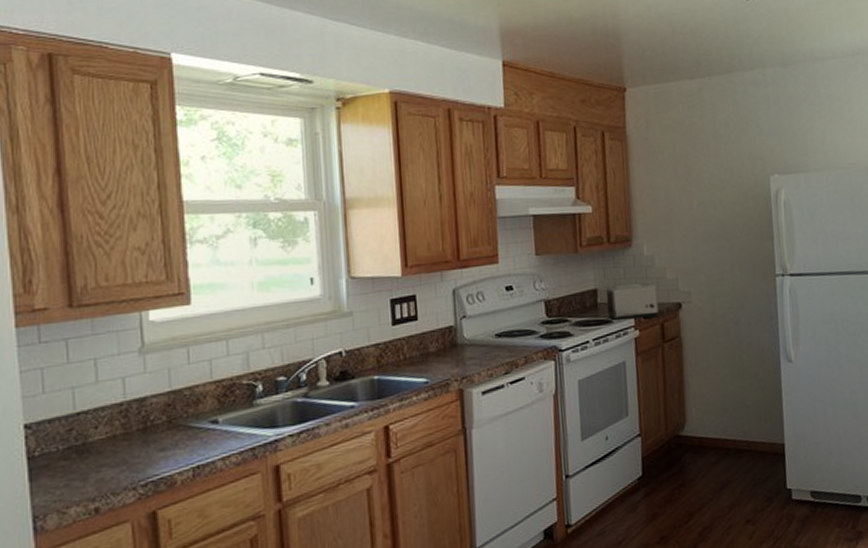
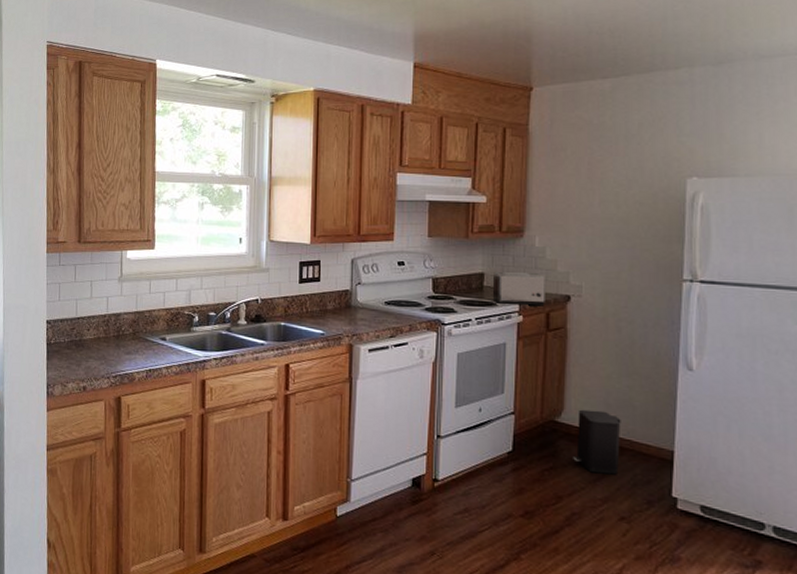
pedal bin: none [698,416,740,482] -> present [572,409,621,475]

